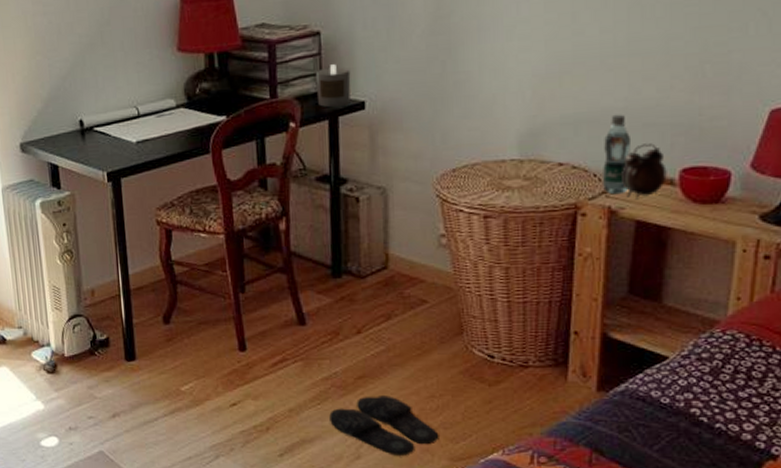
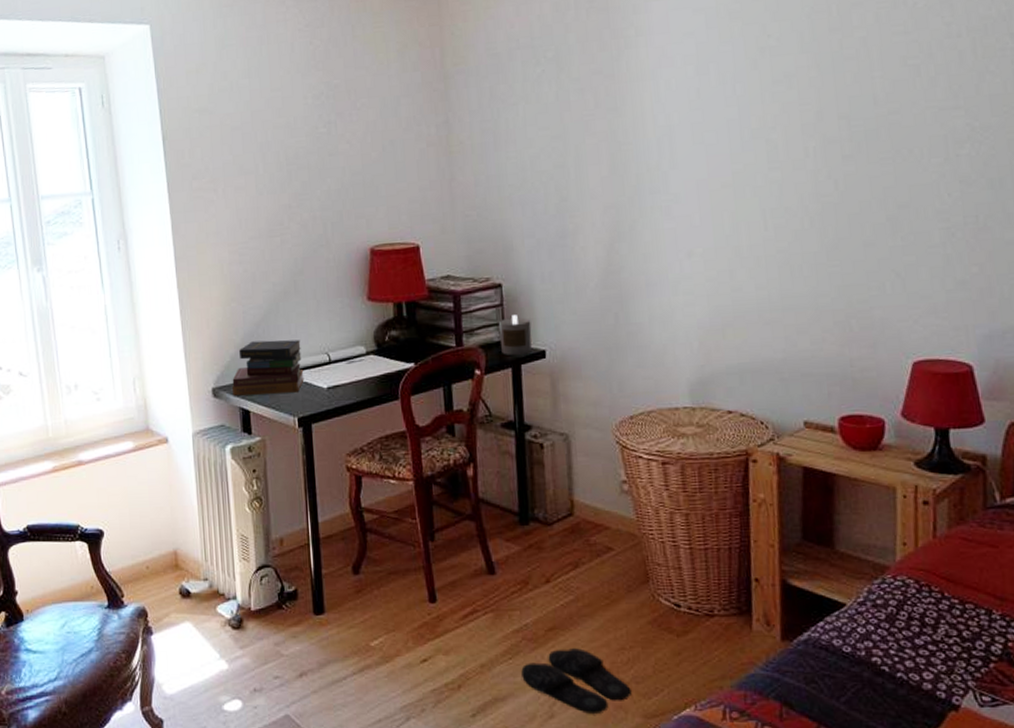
books: none [39,93,113,151] -> present [232,339,304,396]
bottle: present [603,114,632,195] -> none [767,364,793,442]
alarm clock: present [620,143,667,198] -> none [785,392,828,445]

